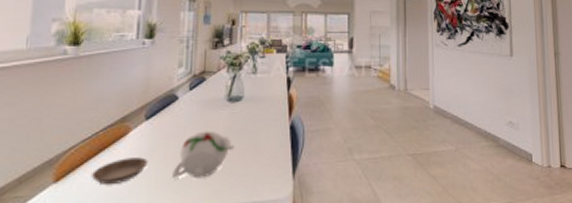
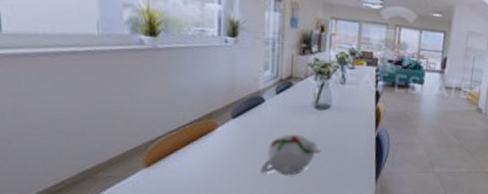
saucer: present [92,157,148,186] -> none [182,151,237,174]

